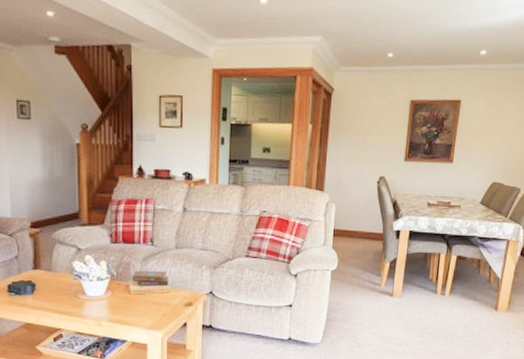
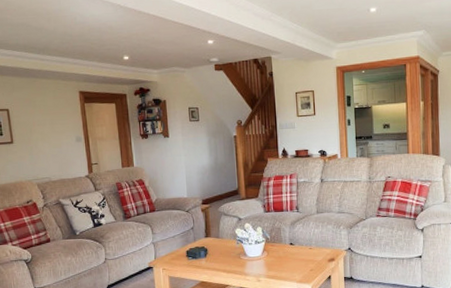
books: present [127,270,171,295] -> none [279,232,315,254]

